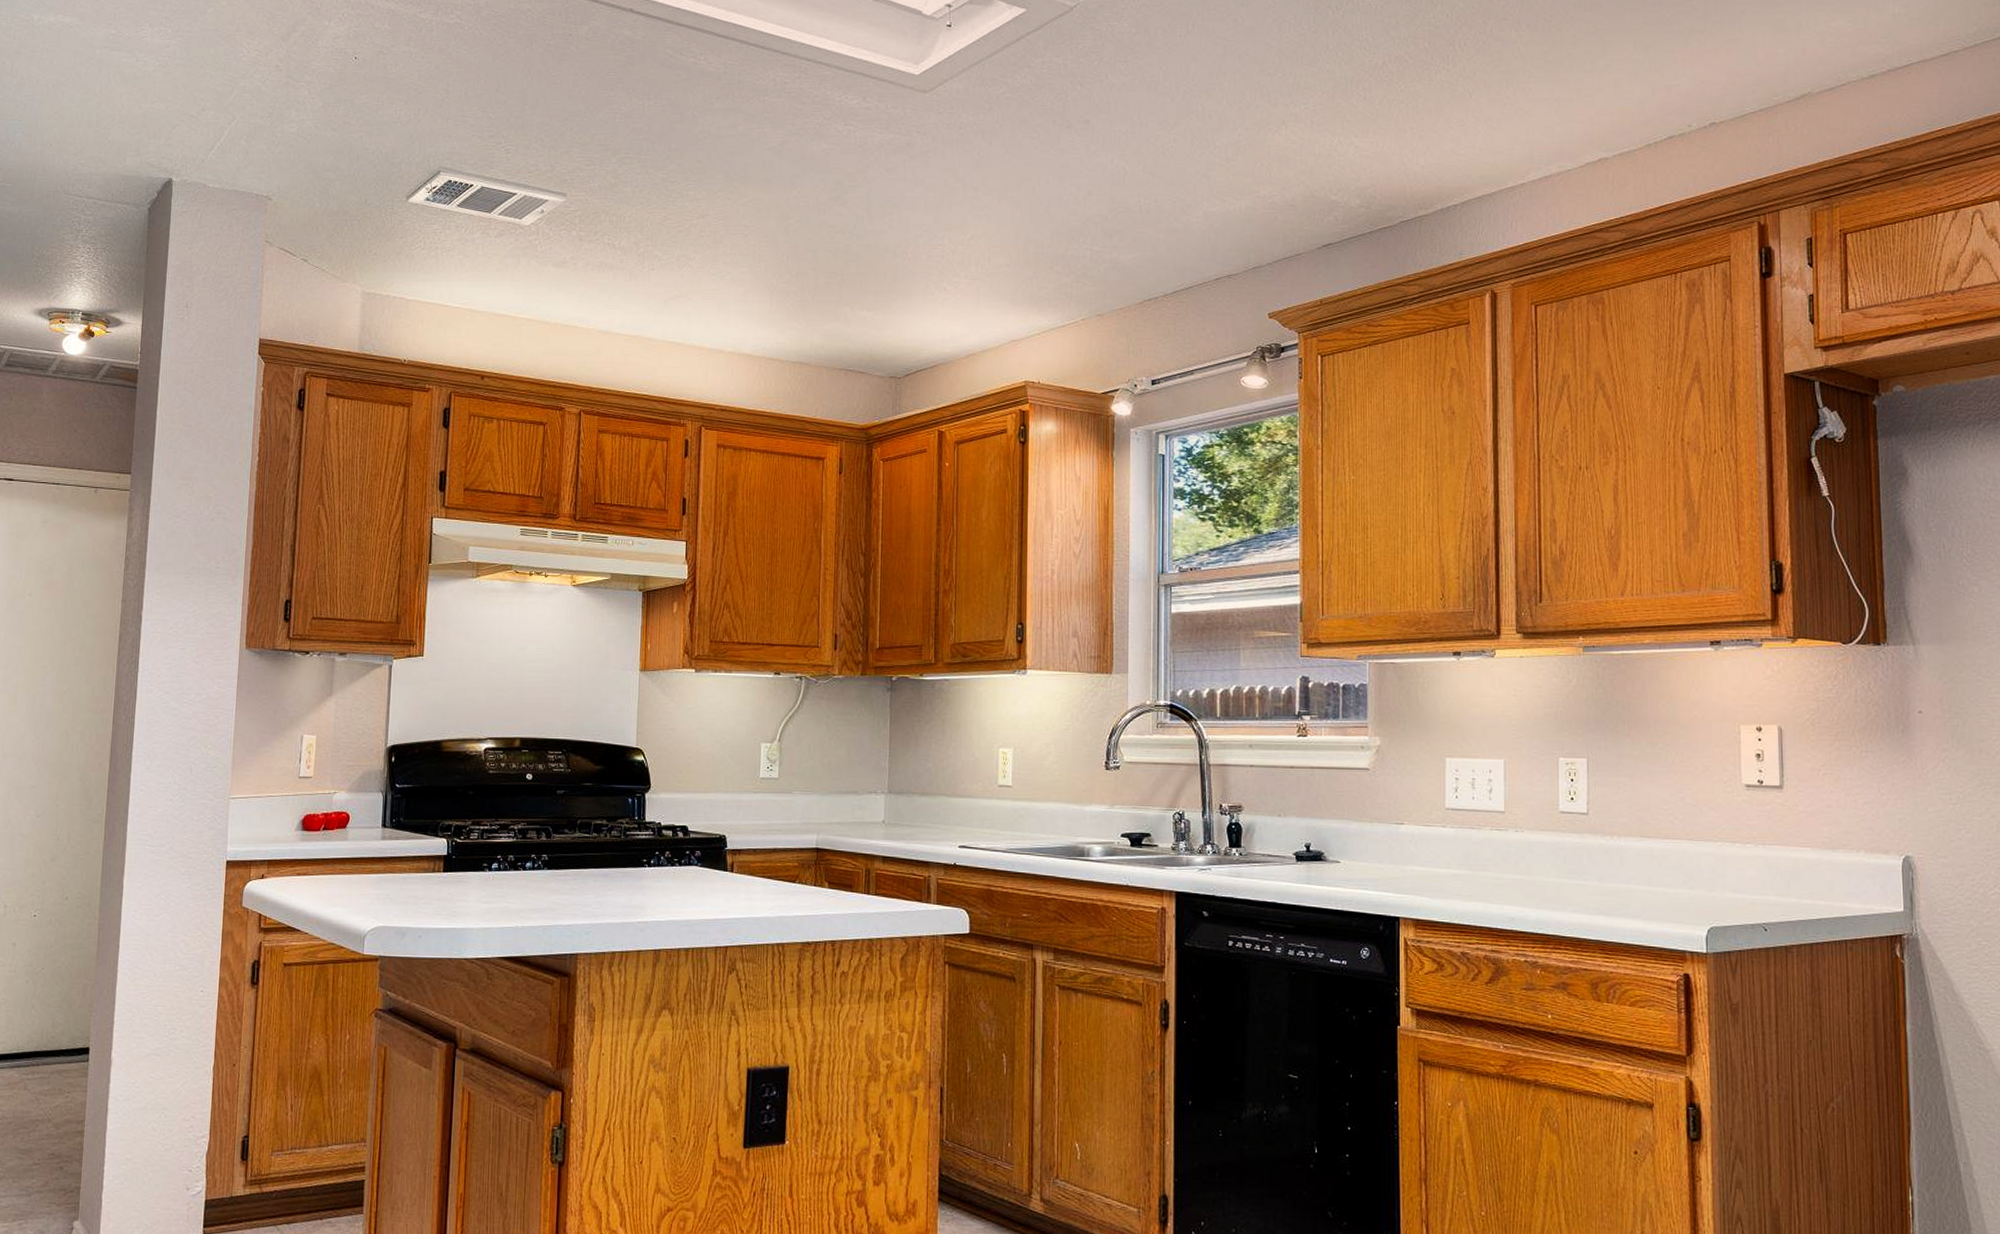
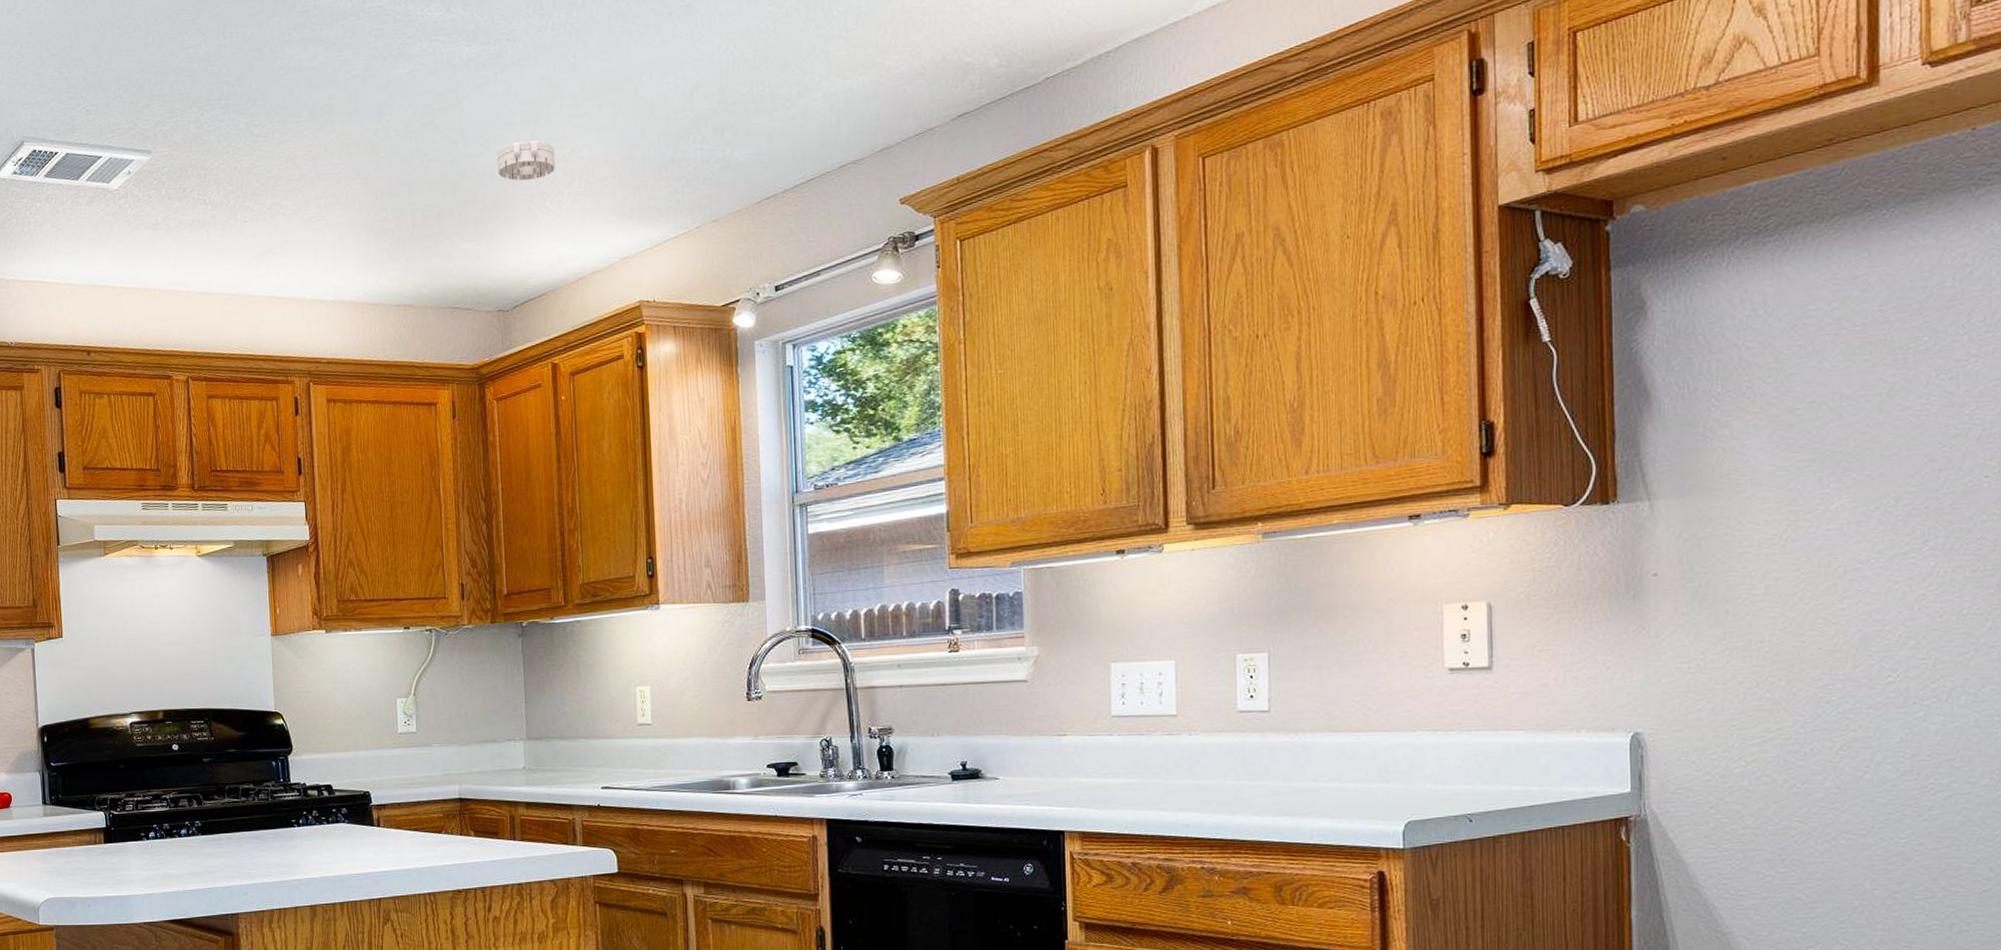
smoke detector: none [900,223,955,260] -> present [497,140,555,181]

